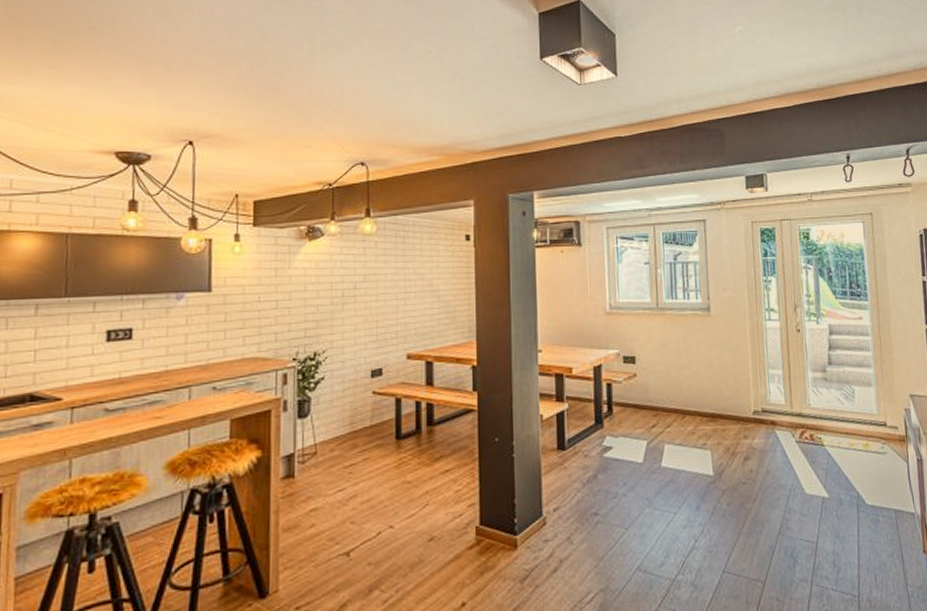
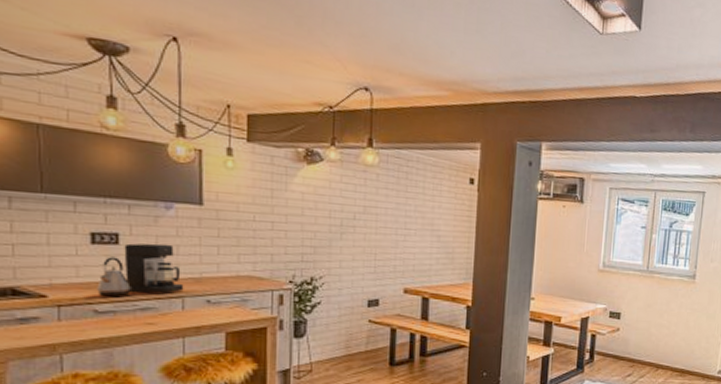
kettle: none [109,352,141,394] -> present [97,257,131,298]
coffee maker: none [136,334,192,388] -> present [124,243,184,295]

